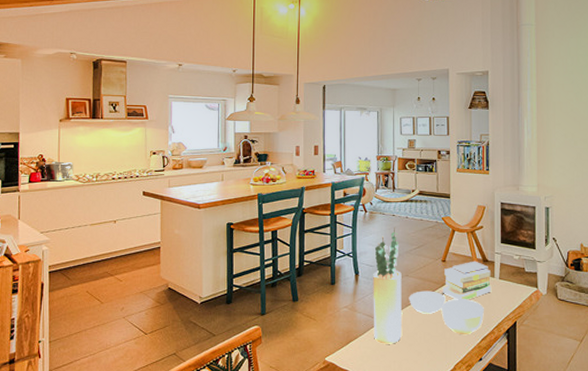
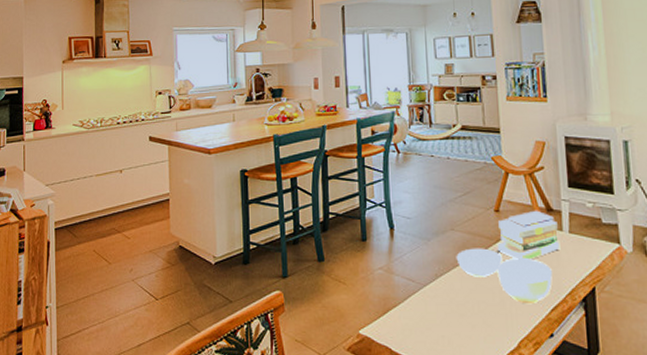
toaster: present [40,161,74,182] -> none [44,106,78,129]
vase: present [373,226,402,344] -> none [411,169,450,315]

